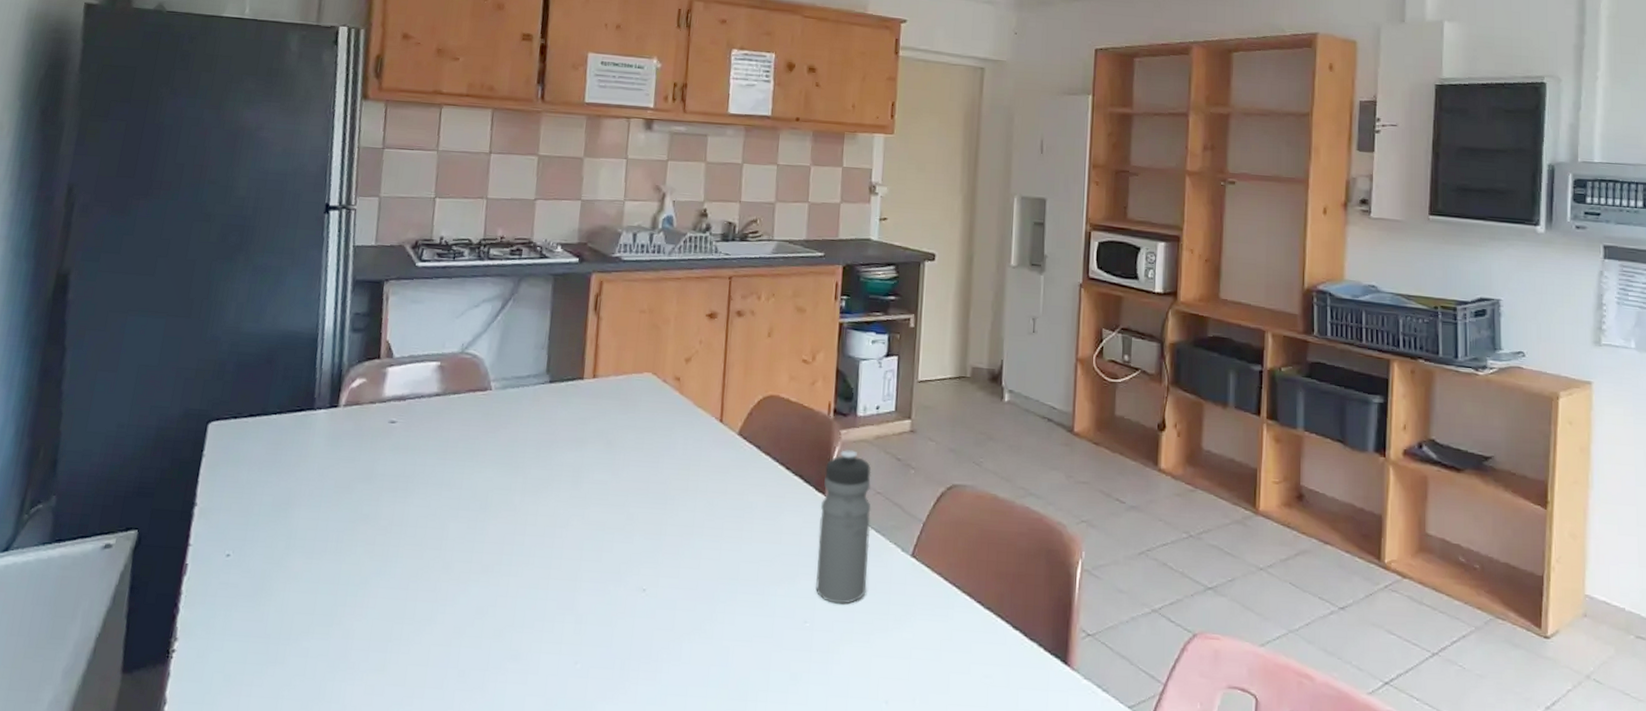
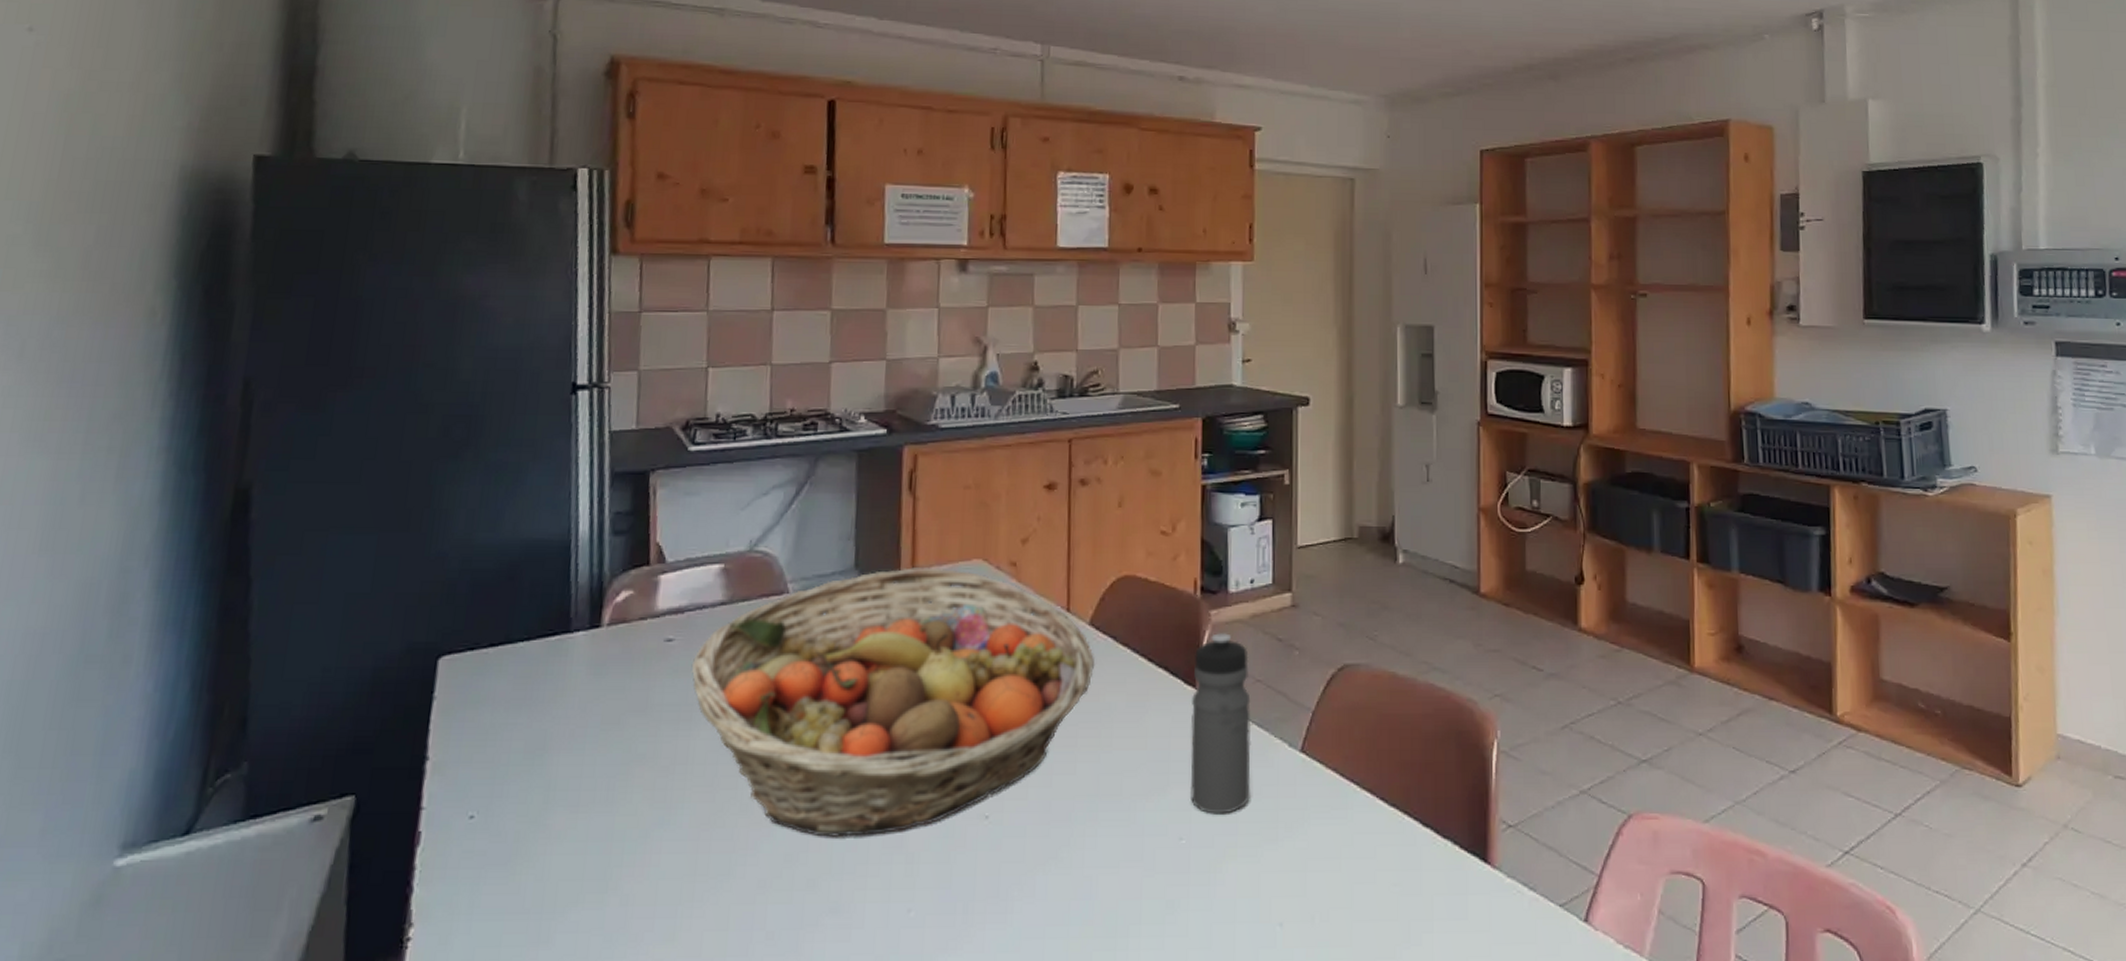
fruit basket: none [408,376,742,598] -> present [691,567,1095,838]

